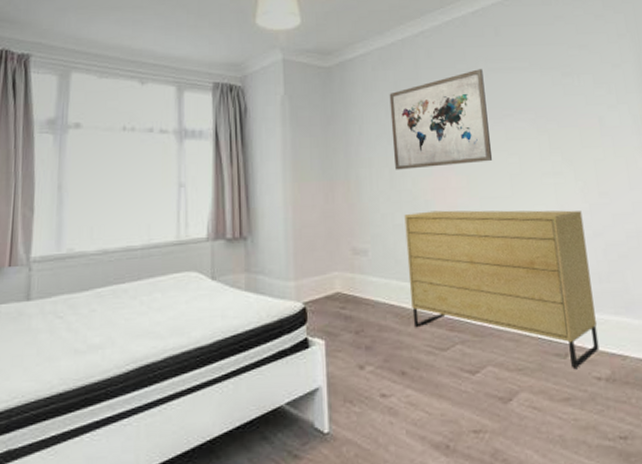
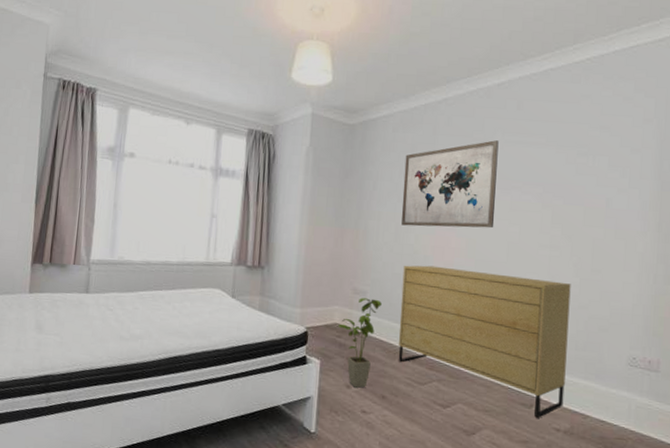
house plant: none [340,257,388,367] -> present [338,298,383,388]

